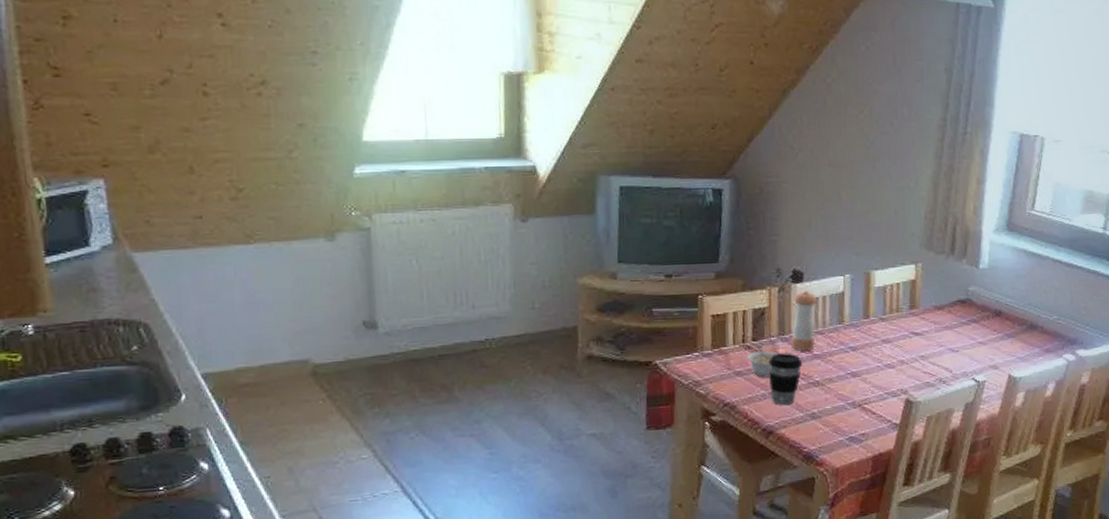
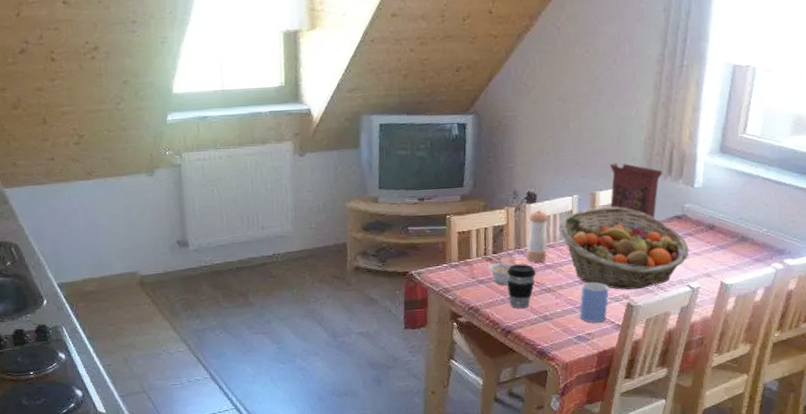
fruit basket: none [828,288,974,384] -> present [558,206,689,290]
mug: none [852,374,885,422] -> present [580,282,609,323]
cereal box: none [886,239,945,309] -> present [609,163,663,225]

